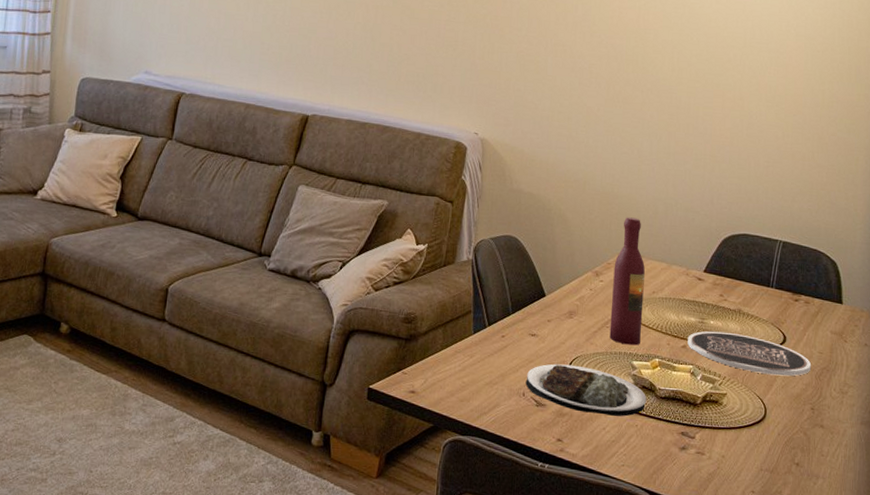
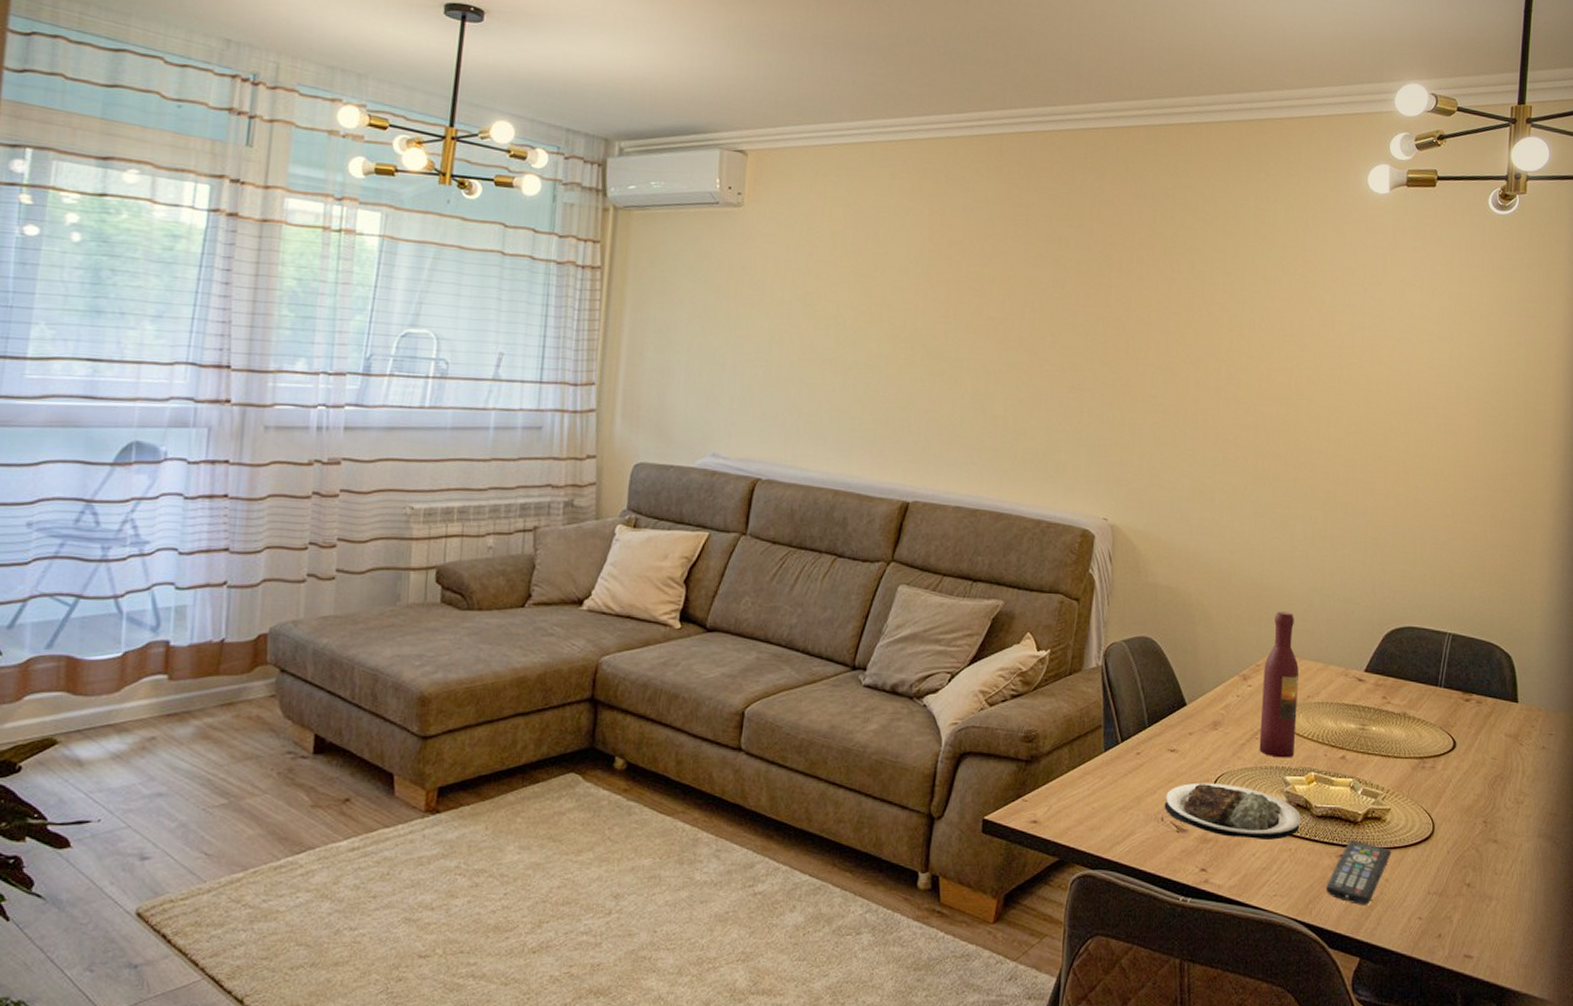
remote control: none [668,419,728,478] -> present [1325,839,1392,905]
plate: present [687,331,811,377] -> none [1347,738,1483,787]

